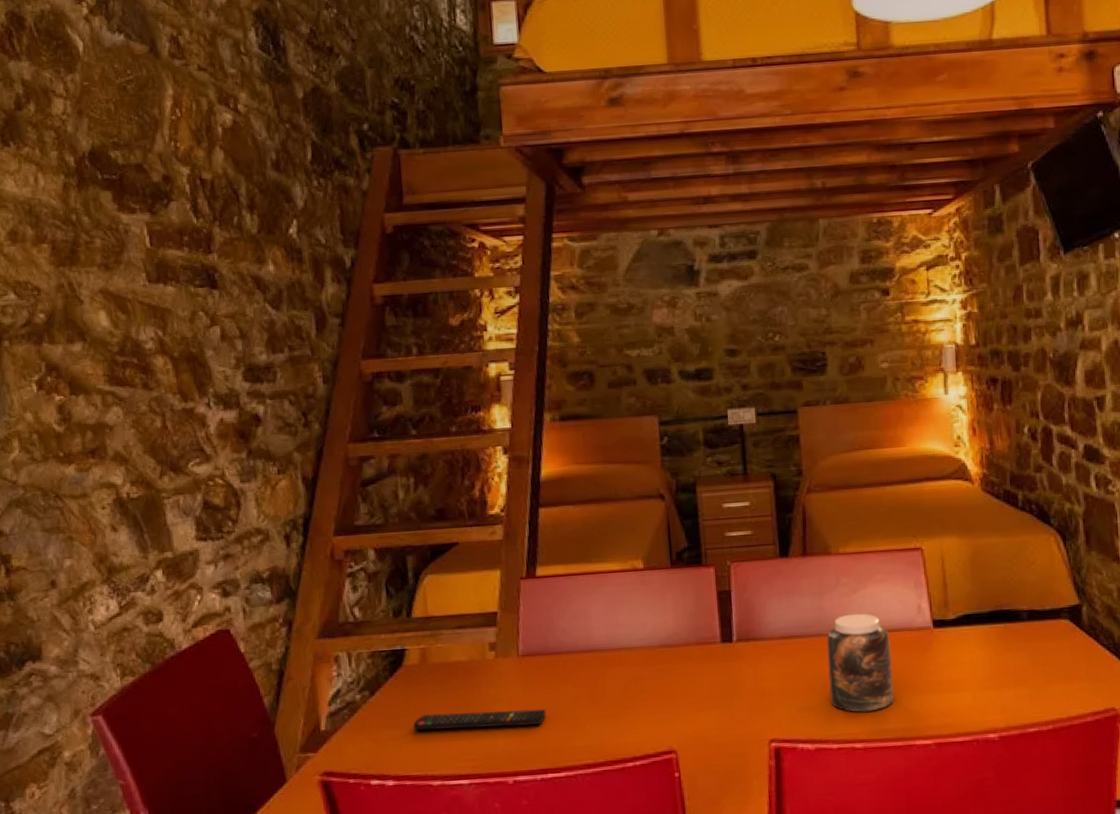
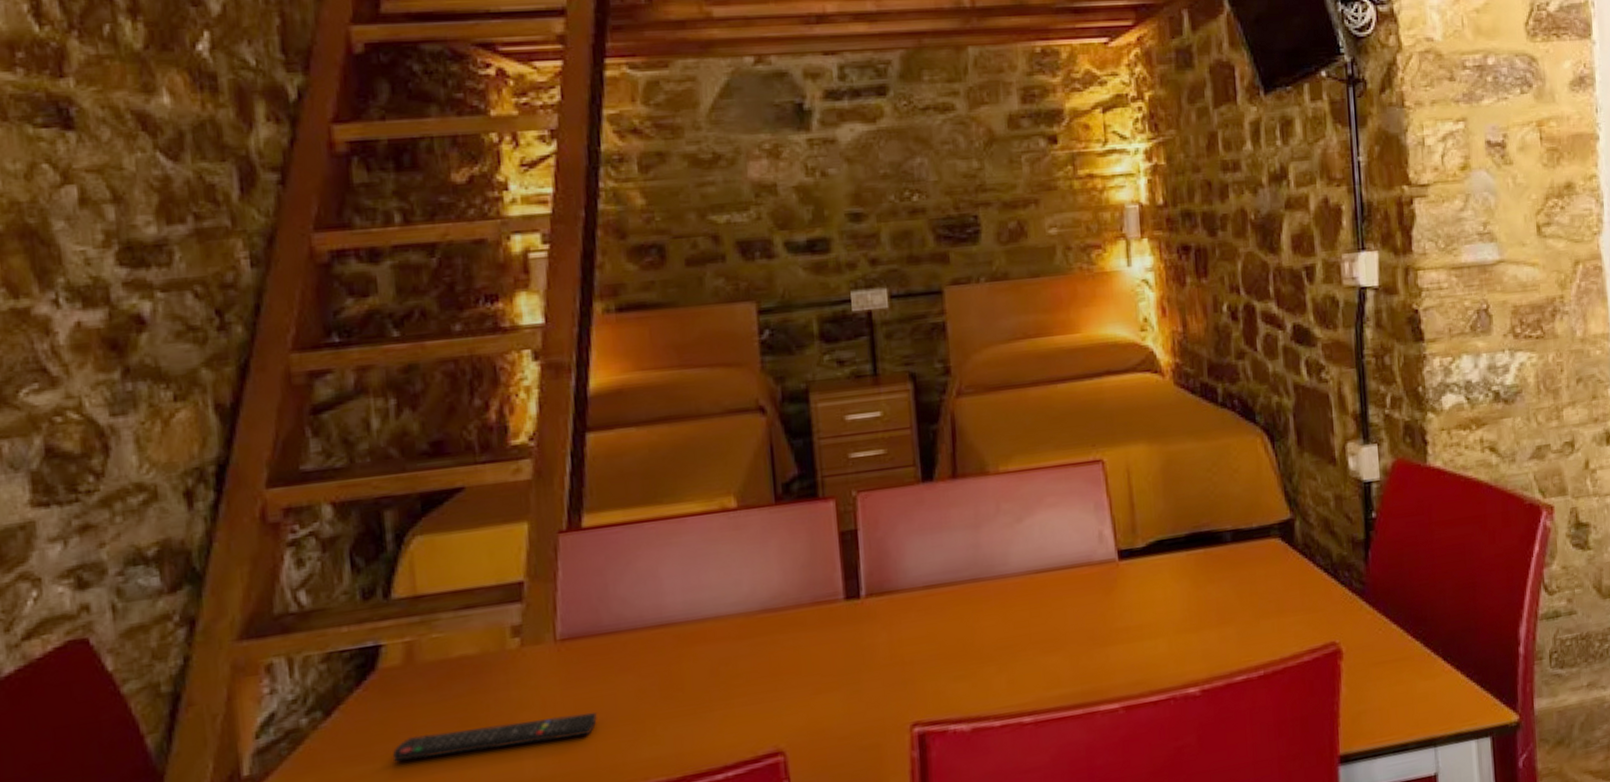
jar: present [826,613,895,713] -> none [984,548,1072,677]

